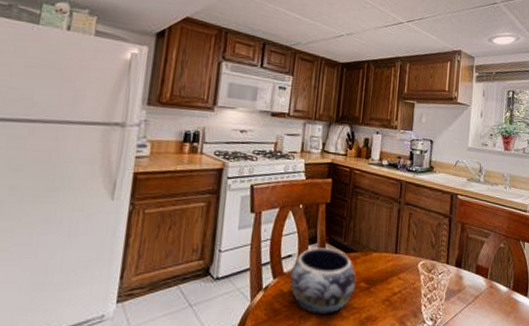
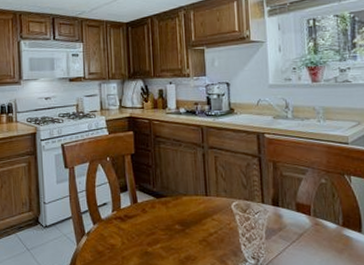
decorative bowl: present [289,247,356,314] -> none [108,195,171,255]

